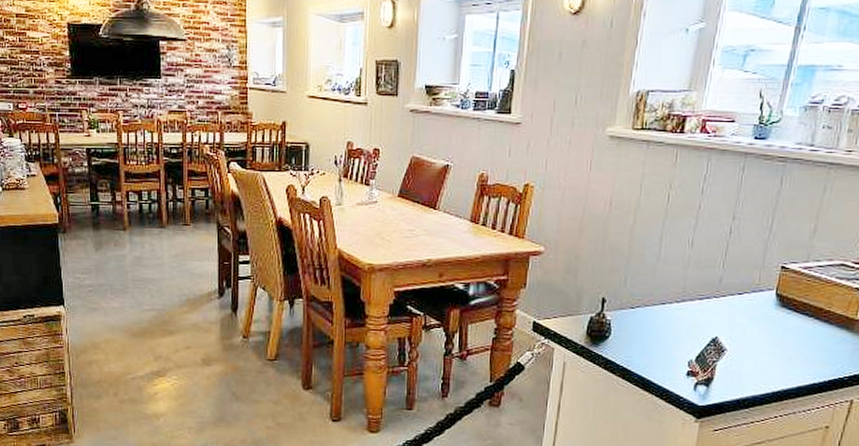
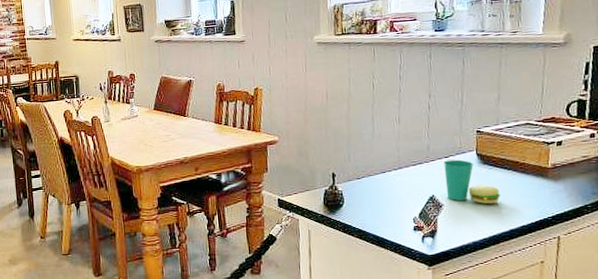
cup: none [732,297,795,355] -> present [443,159,501,204]

